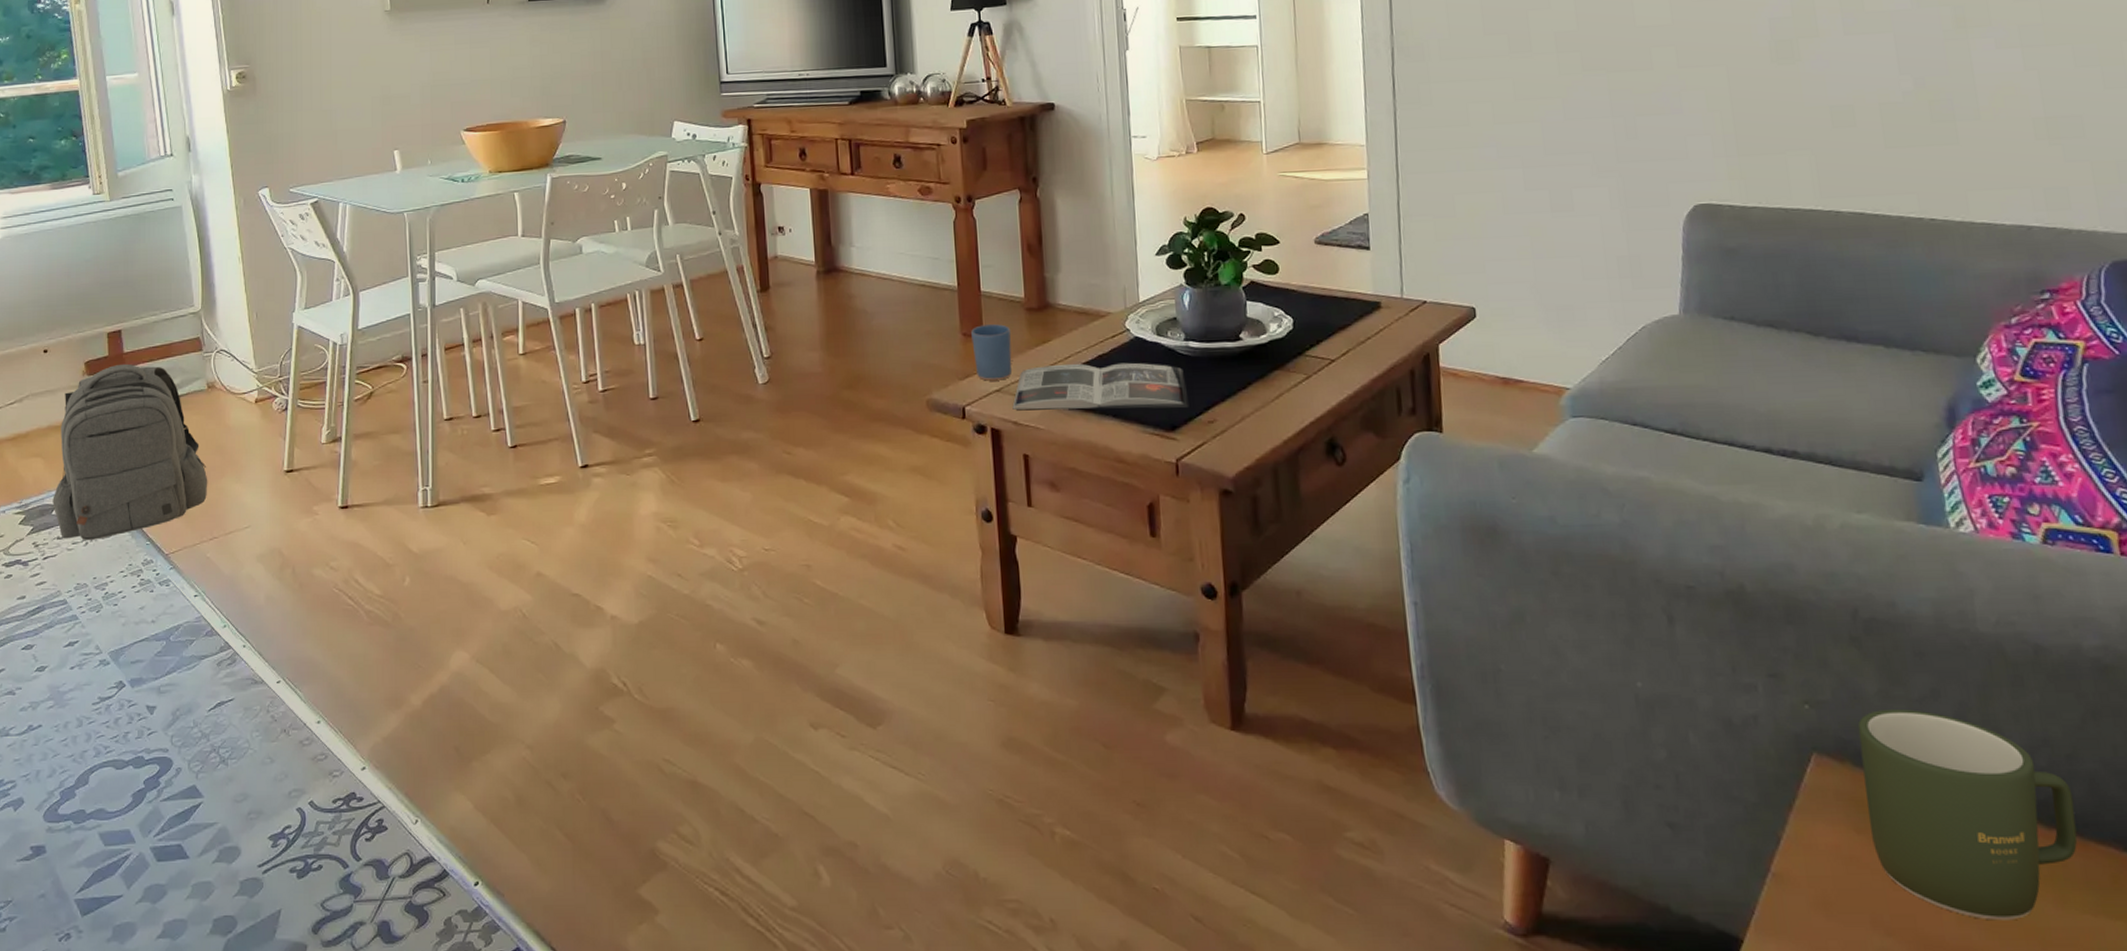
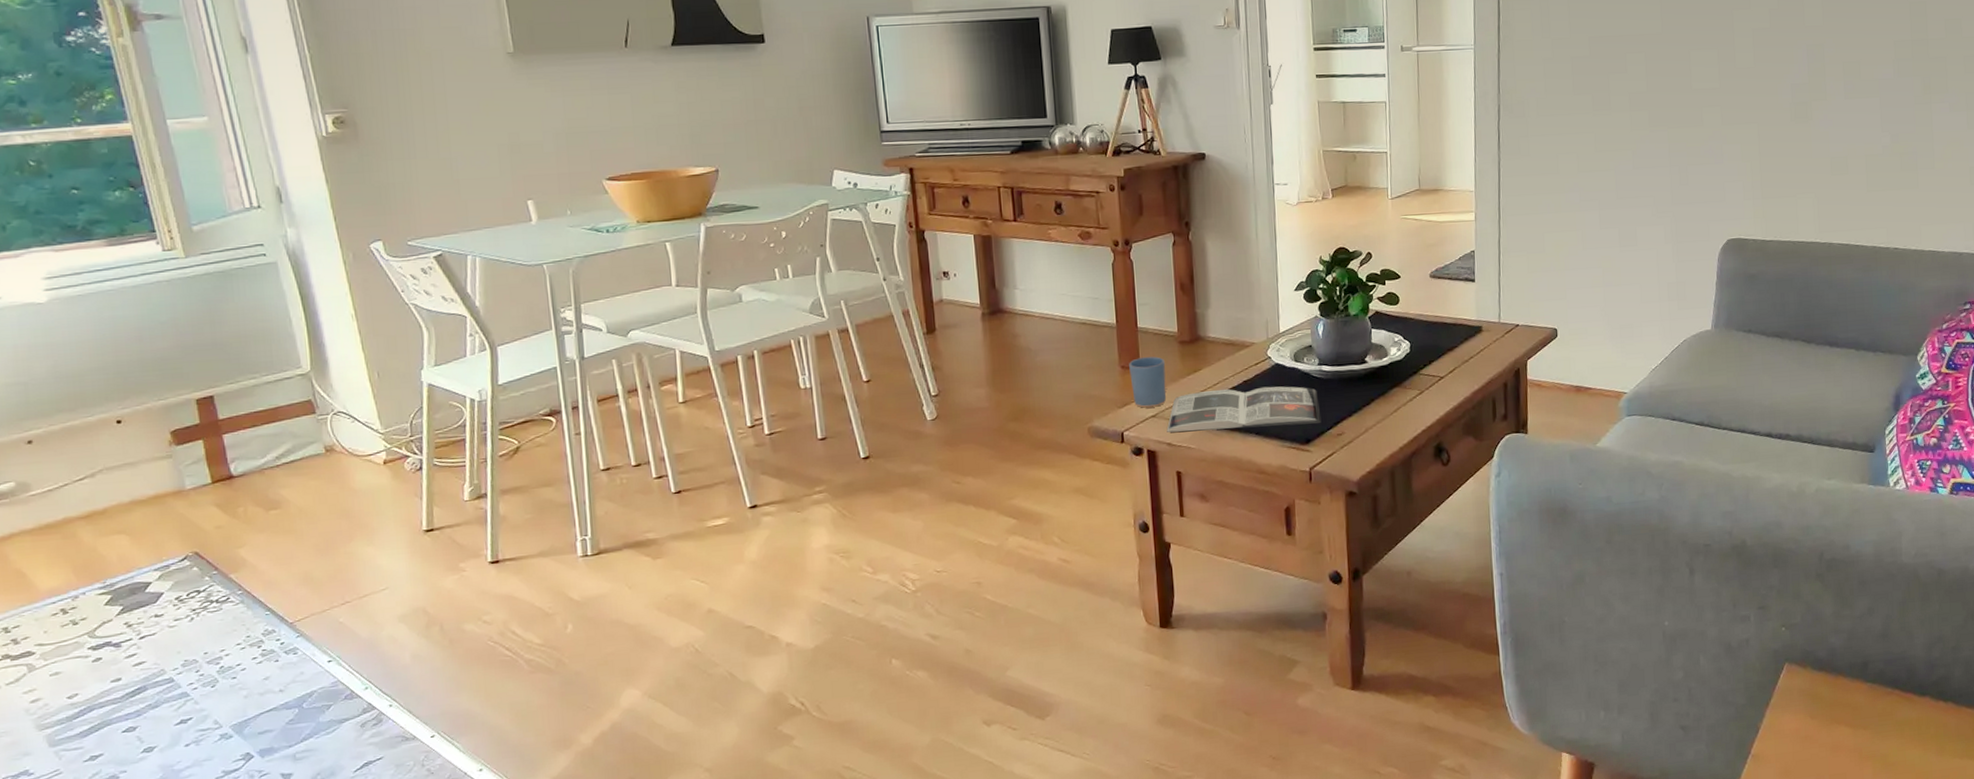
backpack: present [52,363,208,541] -> none [144,431,335,617]
mug: present [1857,710,2078,921] -> none [1817,624,1955,771]

